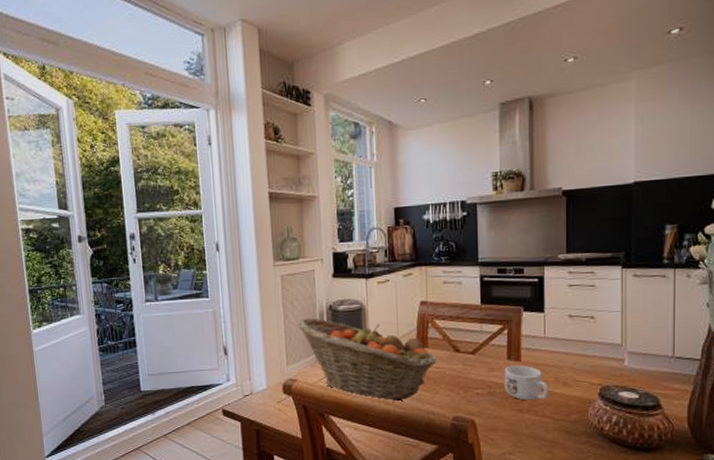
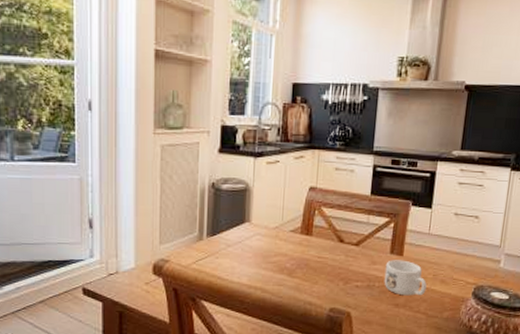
fruit basket: present [297,318,437,403] -> none [174,194,320,291]

